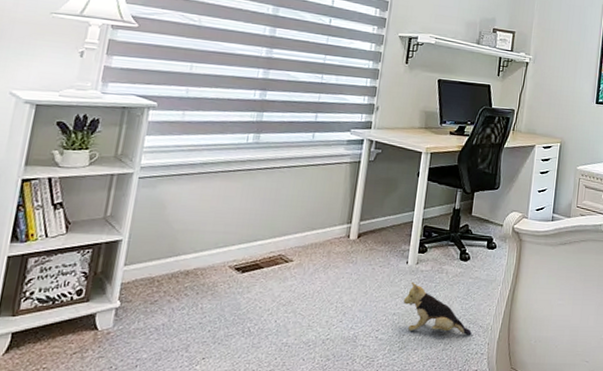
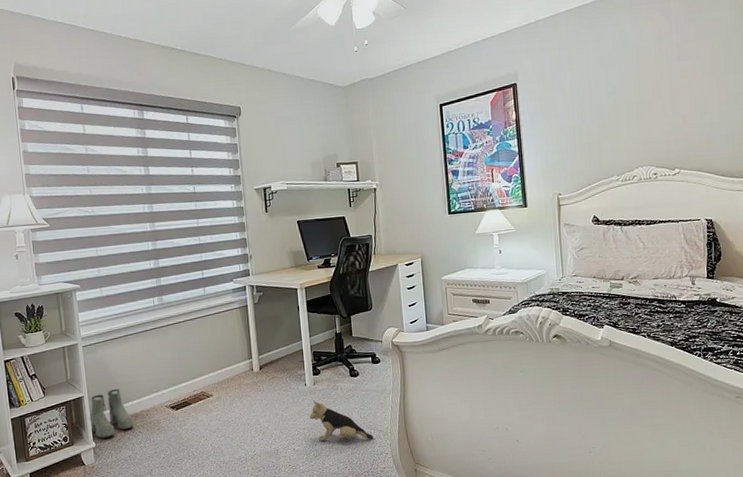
boots: none [120,236,182,297] -> present [89,389,134,438]

